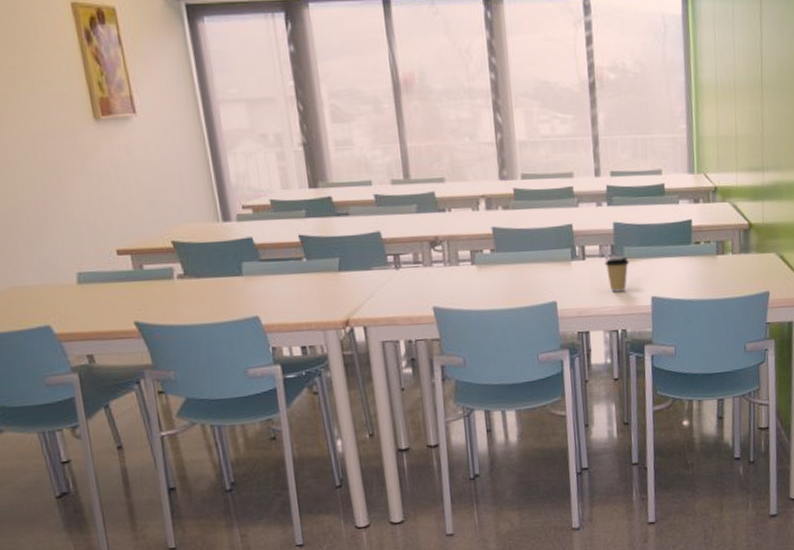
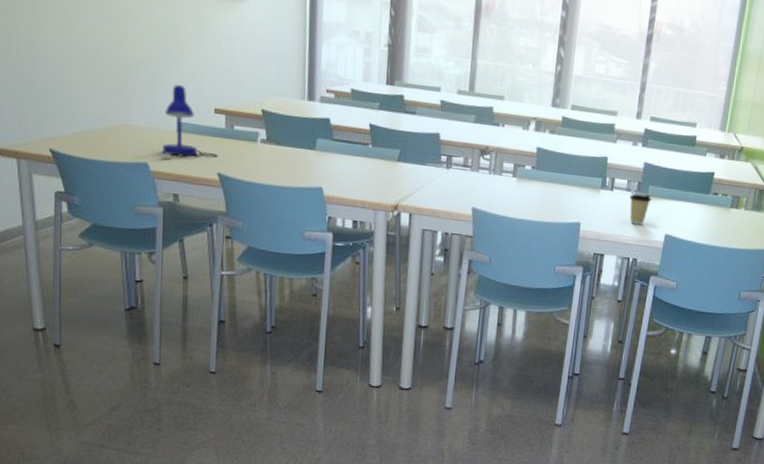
desk lamp: none [59,231,131,317] -> present [156,85,218,159]

